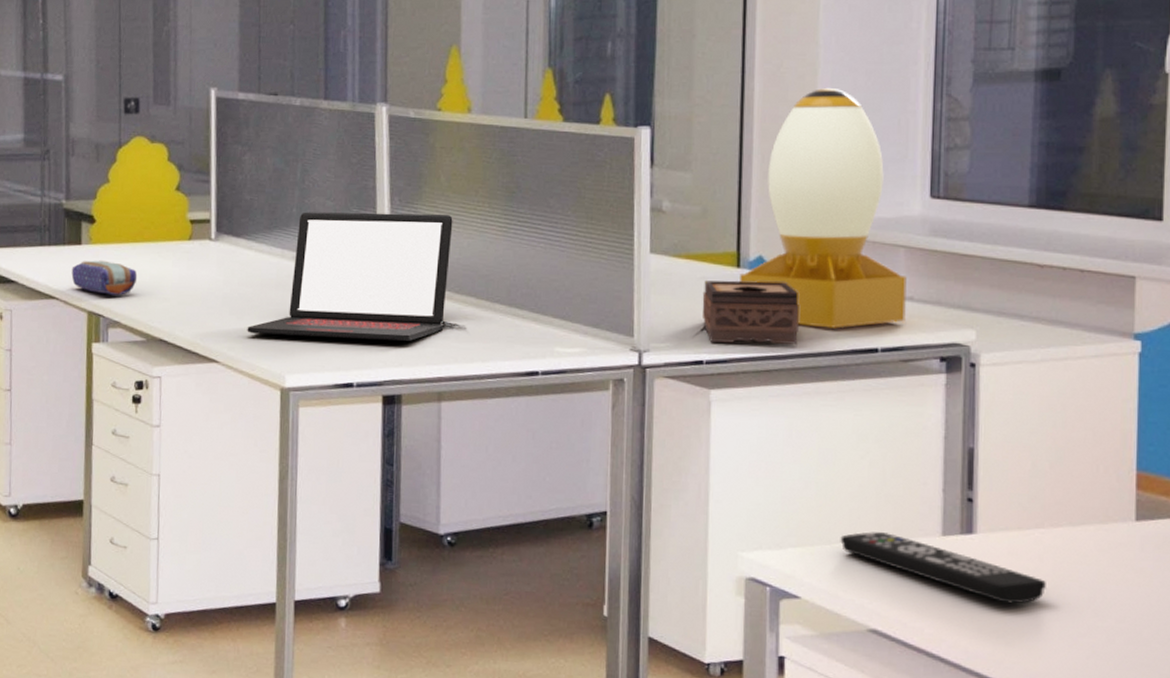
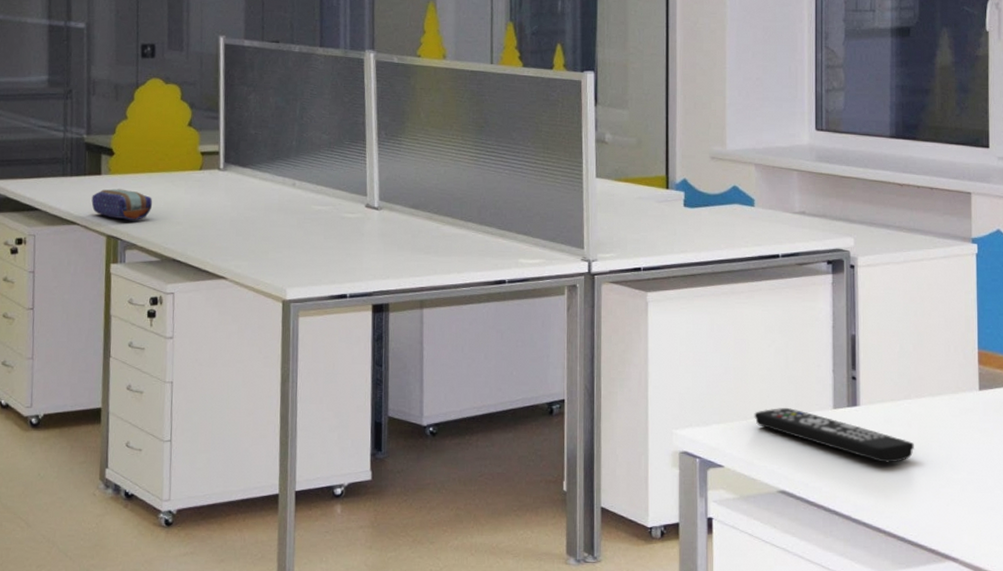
laptop: present [247,212,453,342] -> none [252,144,432,257]
tissue box: present [702,280,799,344] -> none [639,200,716,252]
desk lamp: present [740,87,907,328] -> none [669,40,800,238]

